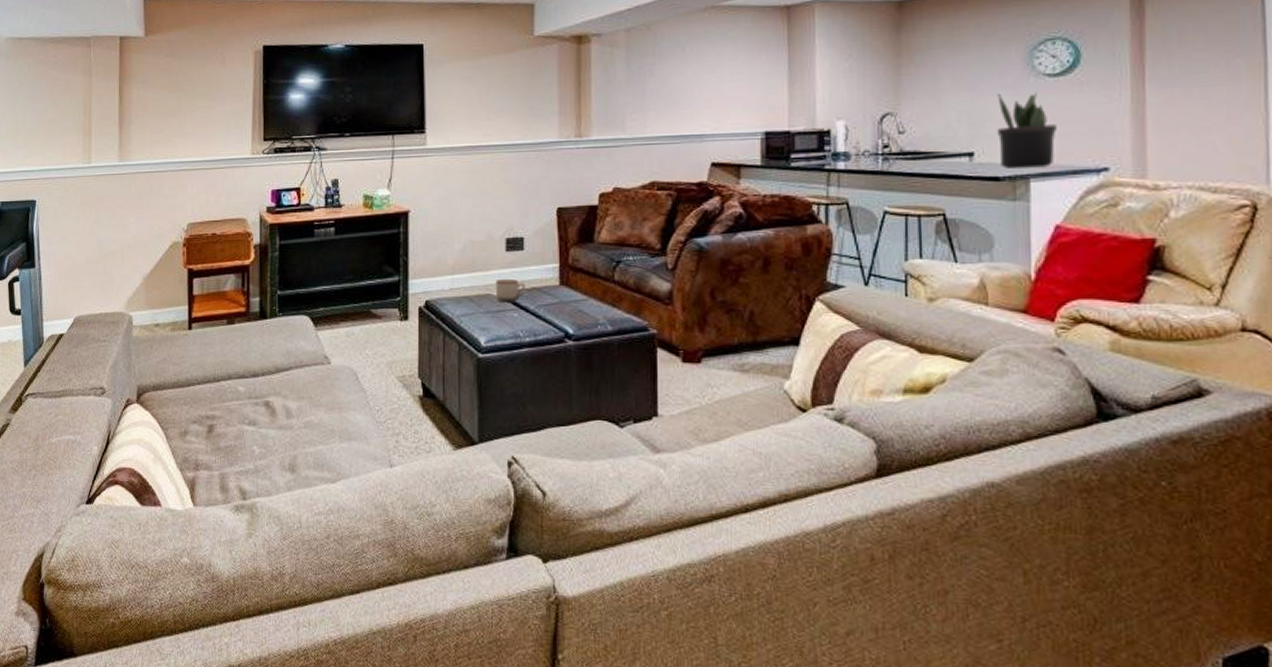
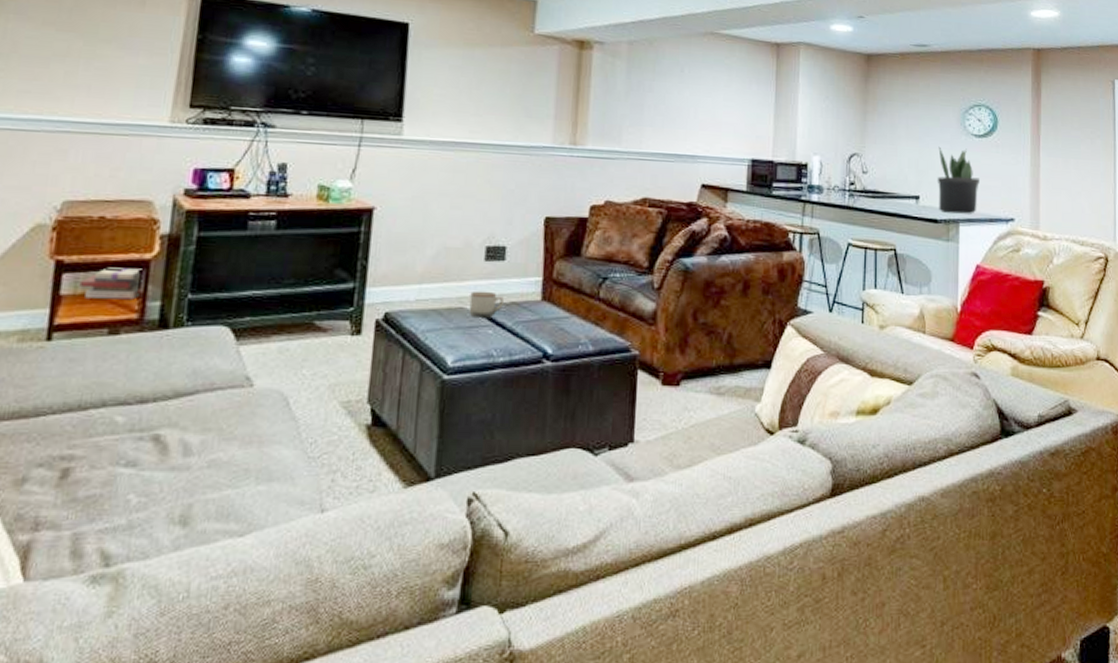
books: none [205,272,247,298] -> present [79,267,143,302]

